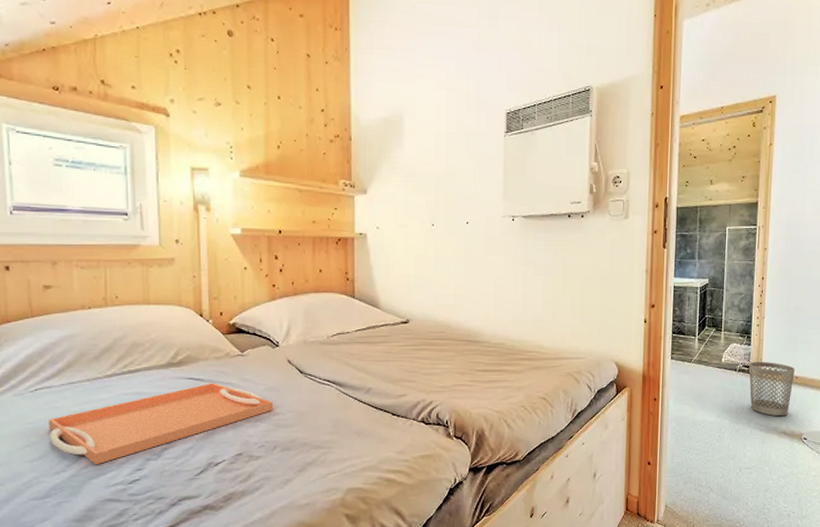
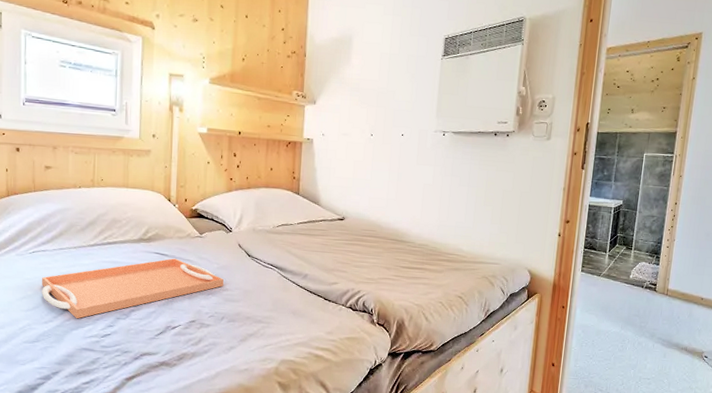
wastebasket: present [749,361,795,416] -> none [654,280,701,333]

